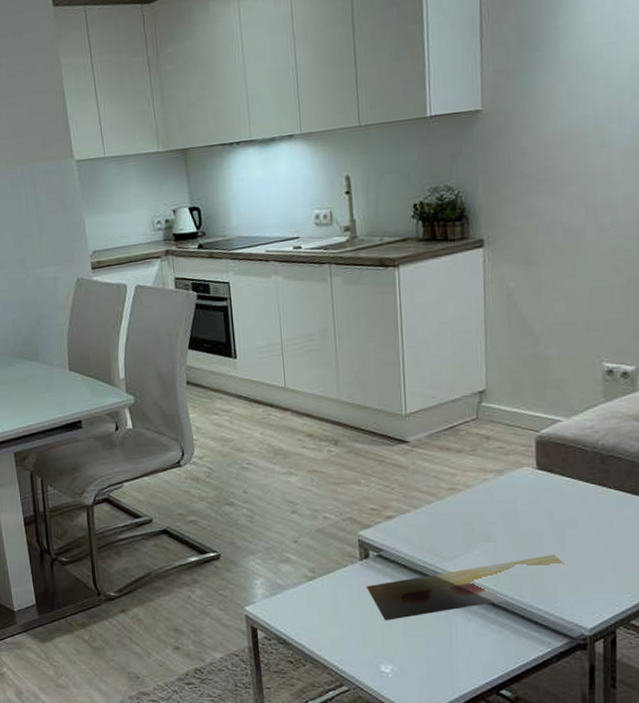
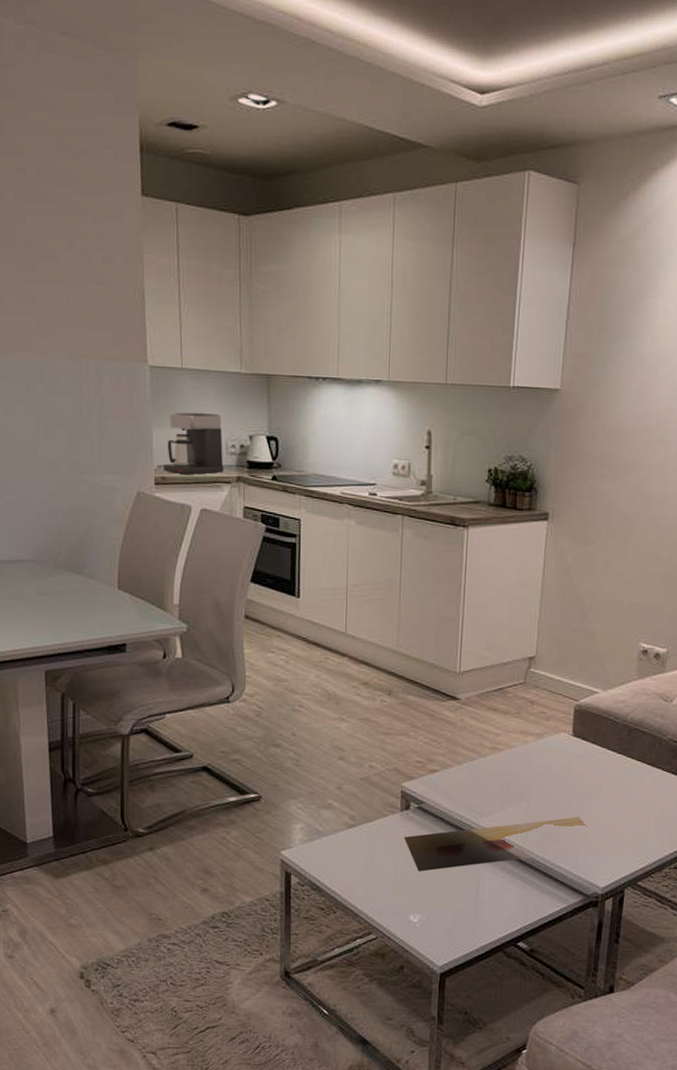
coffee maker: none [97,194,153,256] -> present [162,412,224,475]

